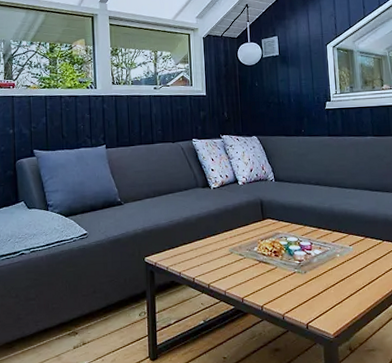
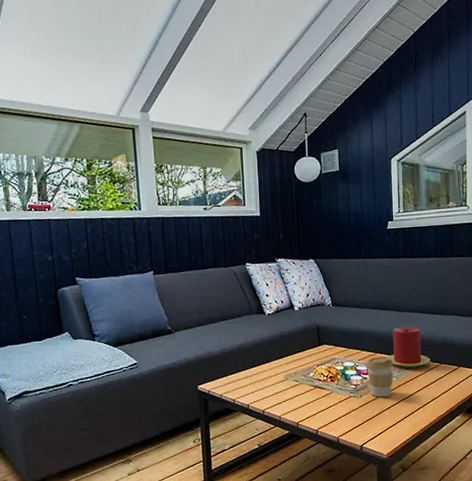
coffee cup: none [309,232,337,274] -> present [366,356,394,398]
candle: none [329,203,373,244] -> present [387,326,431,368]

